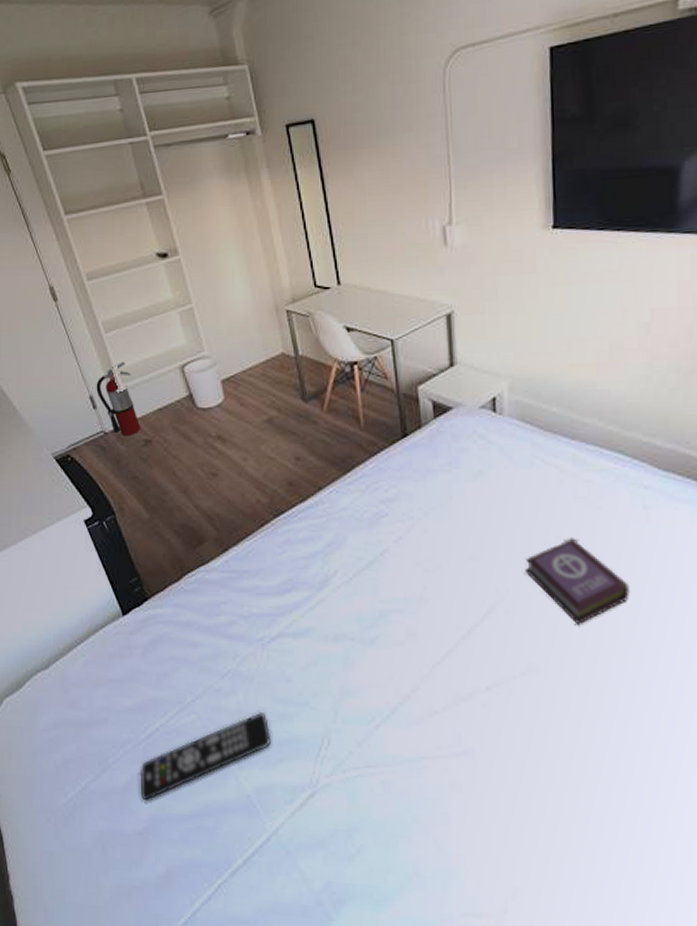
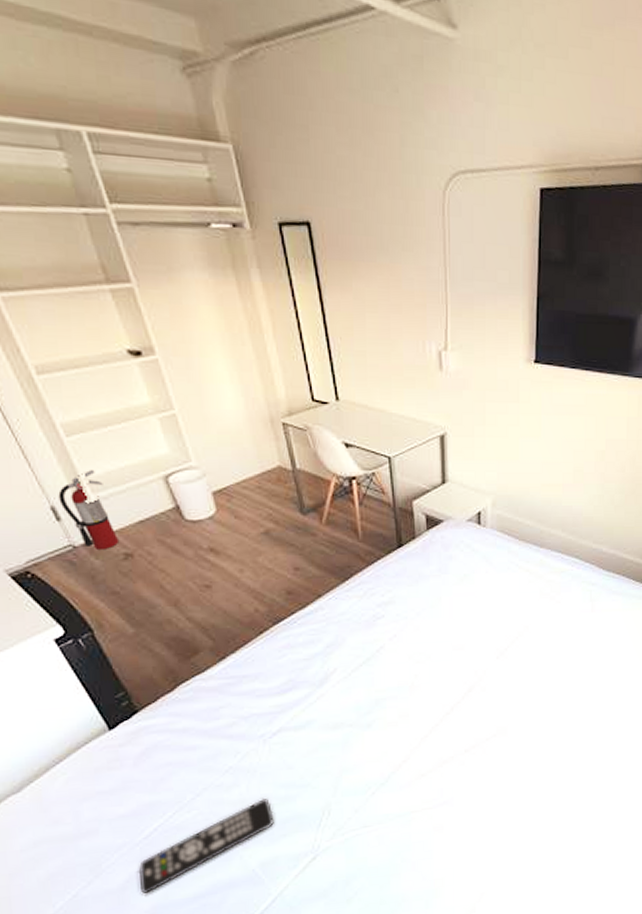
book: present [525,538,630,626] -> none [499,627,576,694]

